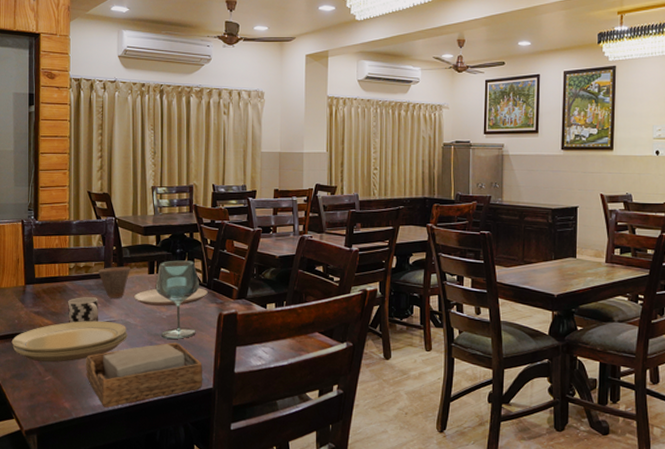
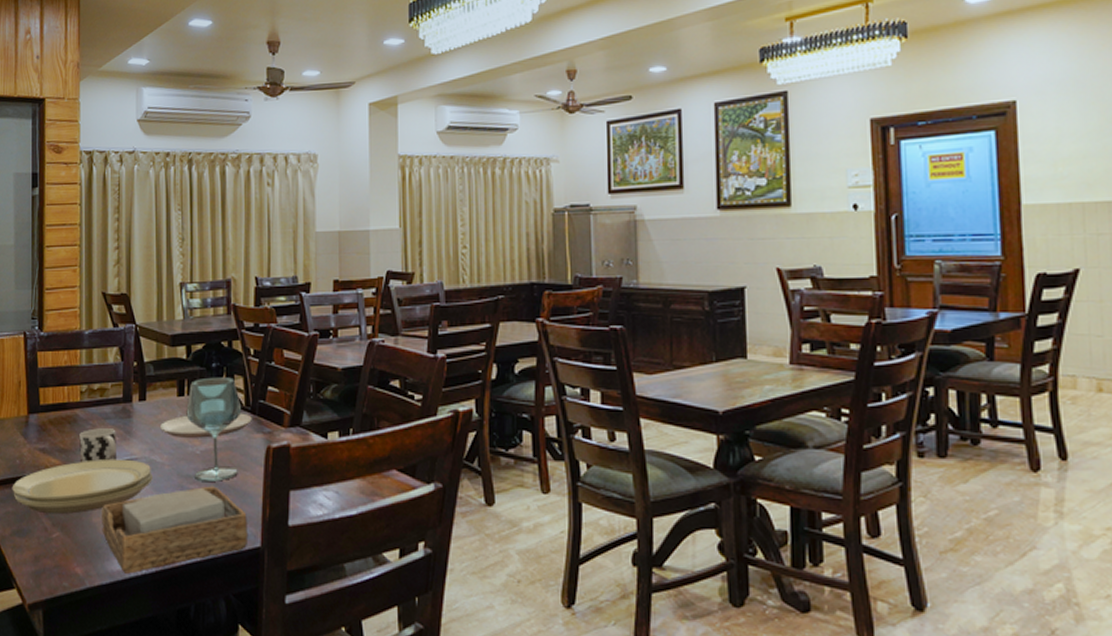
cup: present [97,266,130,298] -> none [115,387,155,429]

